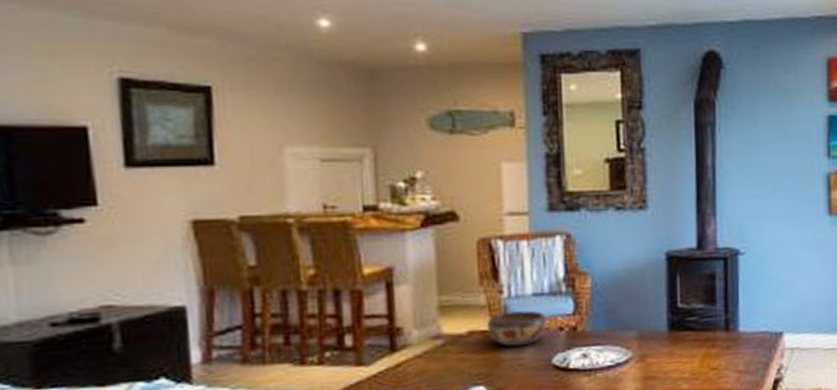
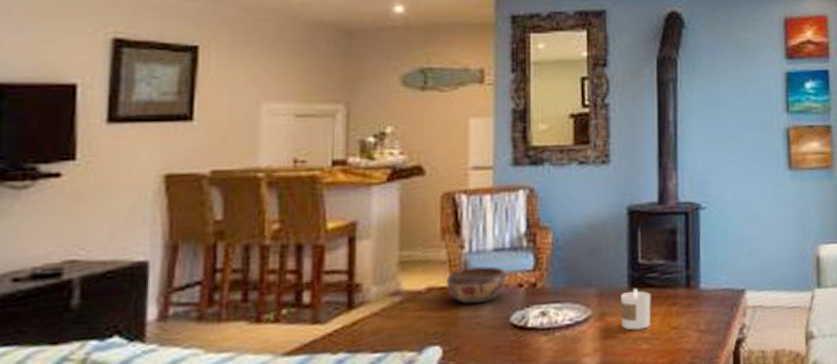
candle: none [661,332,691,371] -> present [621,289,651,331]

